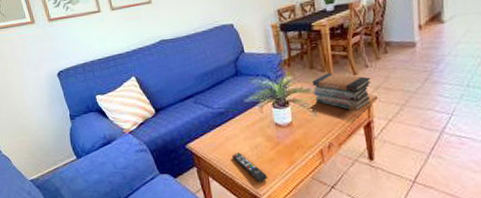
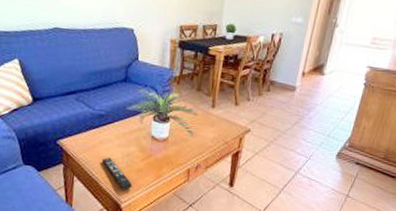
book stack: present [312,73,372,112] -> none [194,98,250,140]

